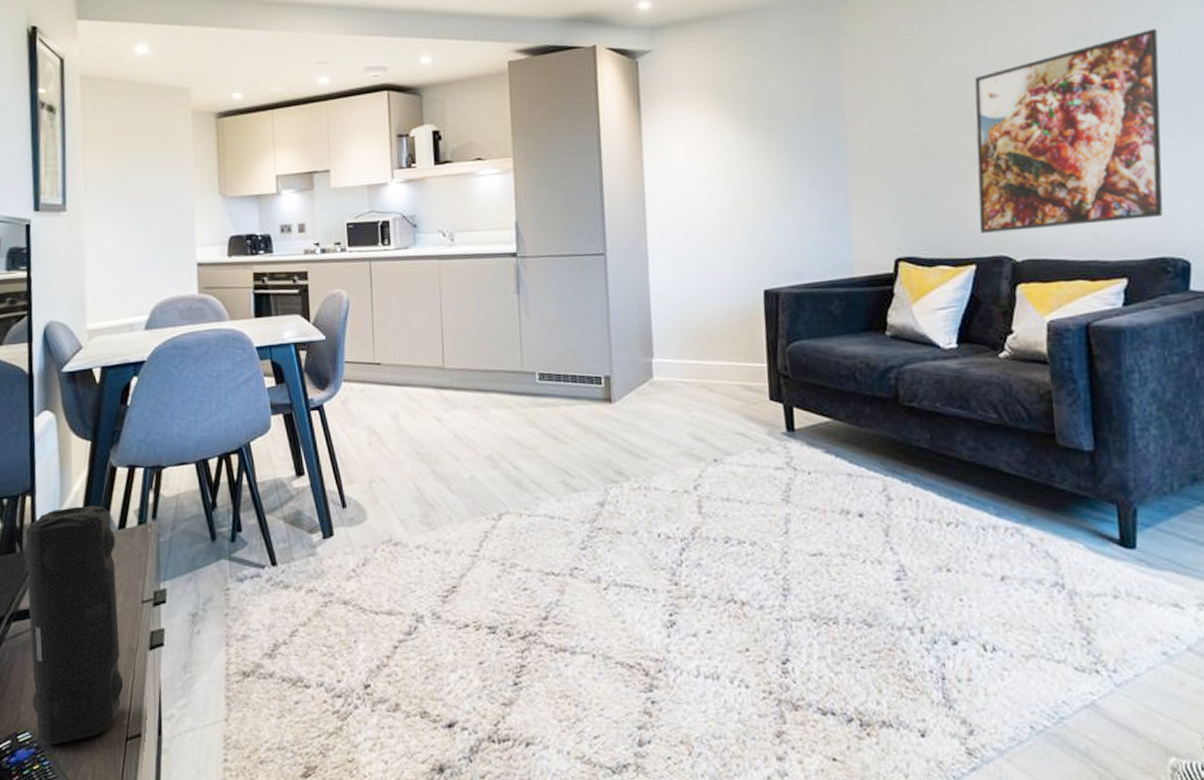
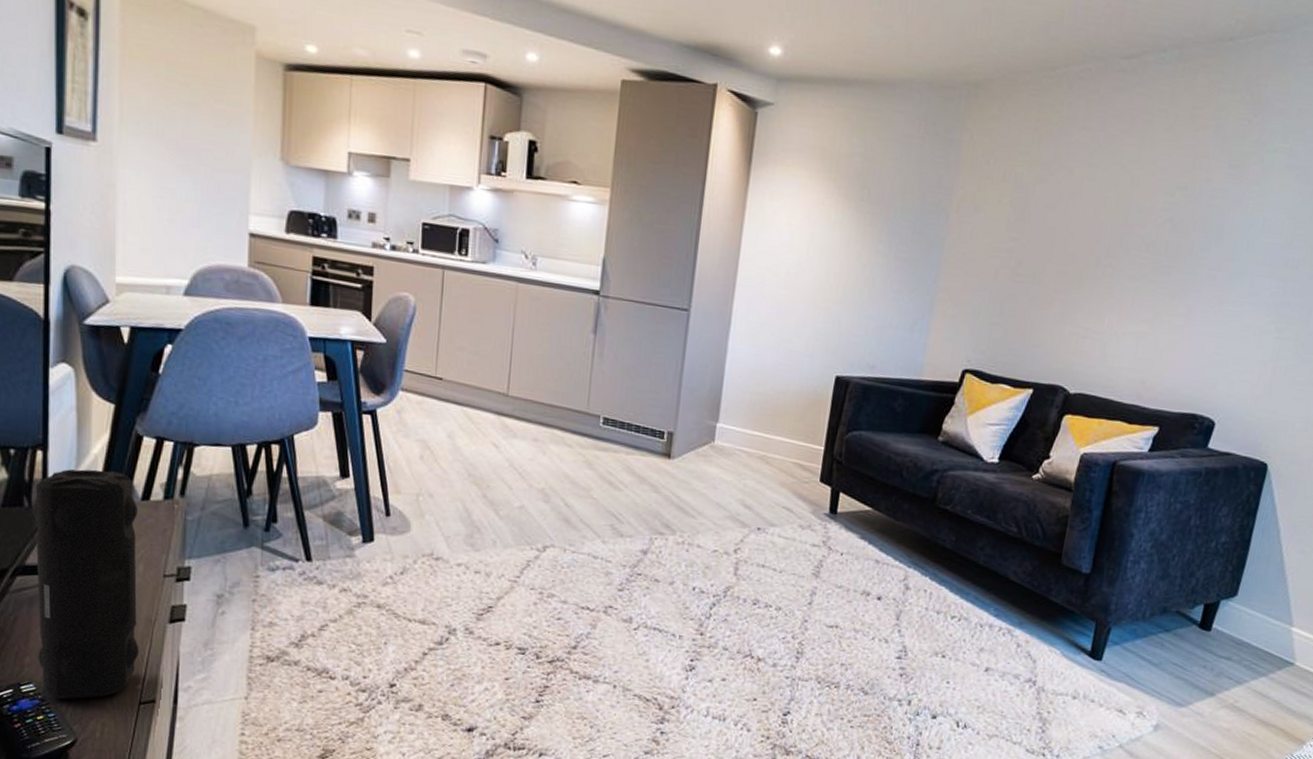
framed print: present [974,29,1163,233] -> none [1044,193,1251,376]

